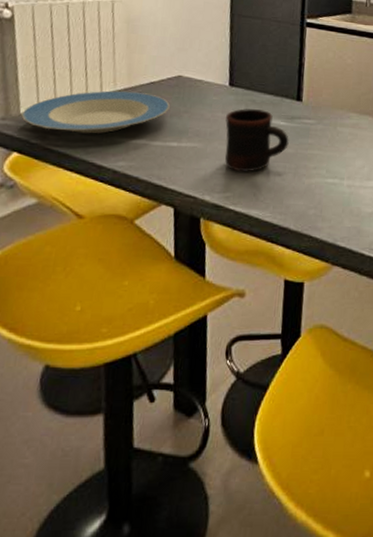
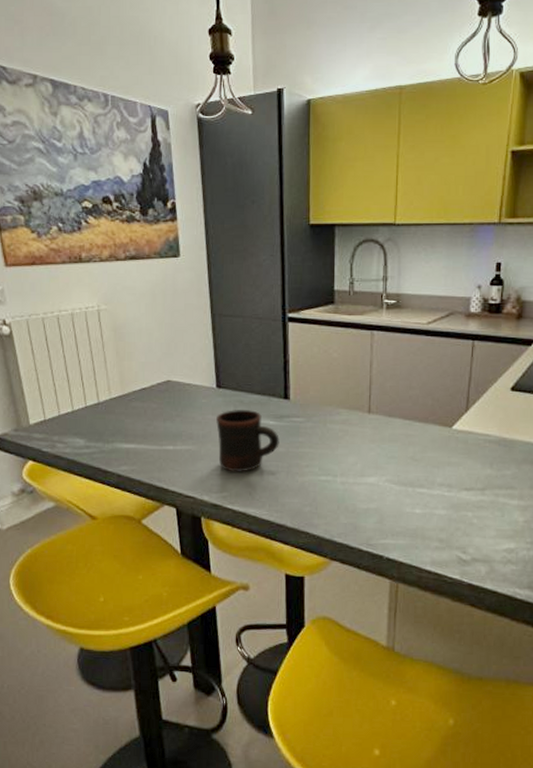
plate: present [21,90,170,134] -> none [31,398,162,441]

